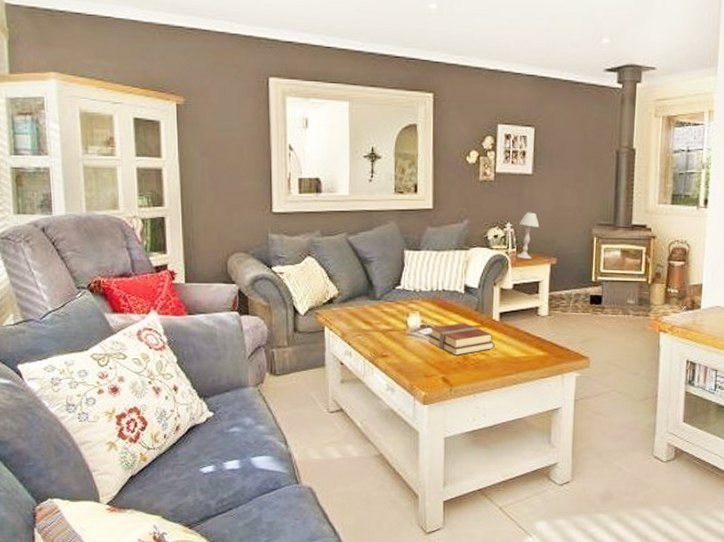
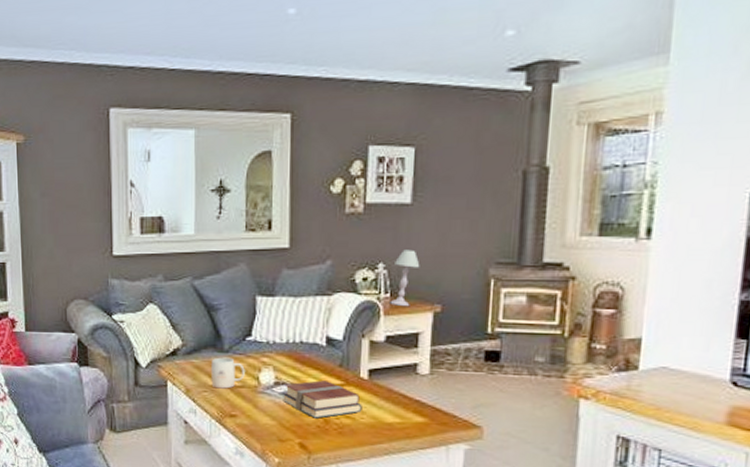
mug: none [365,304,395,332] -> present [211,357,245,389]

